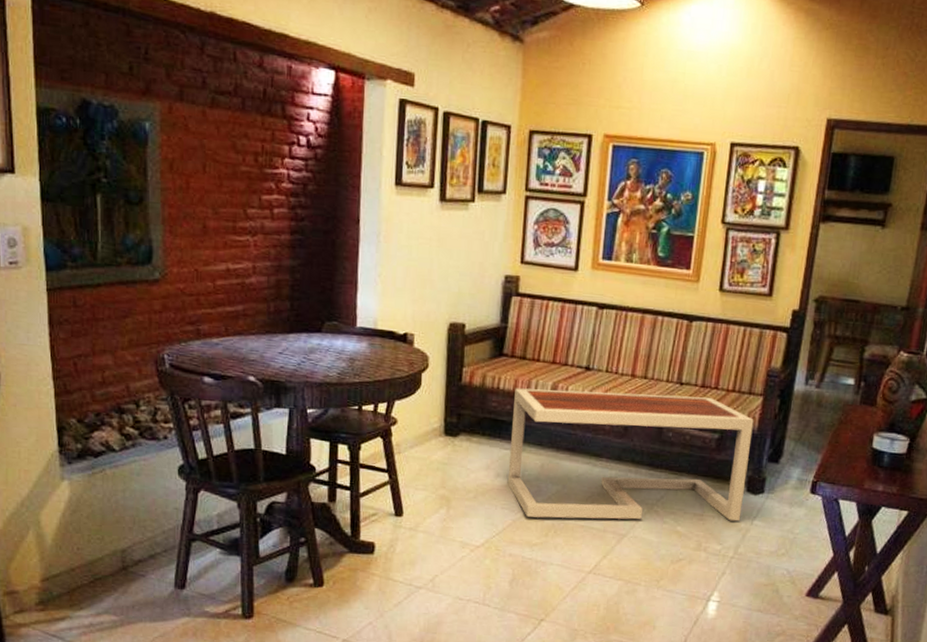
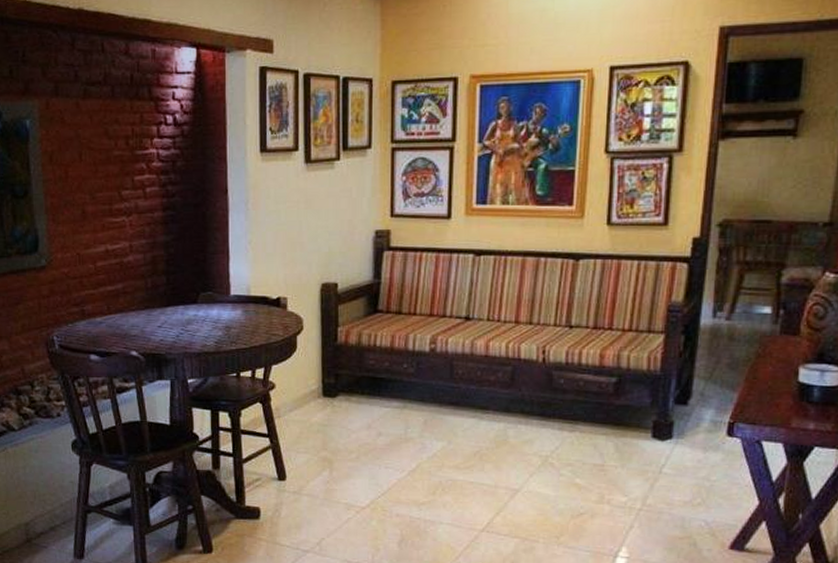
coffee table: present [508,388,754,522] -> none [390,338,656,476]

